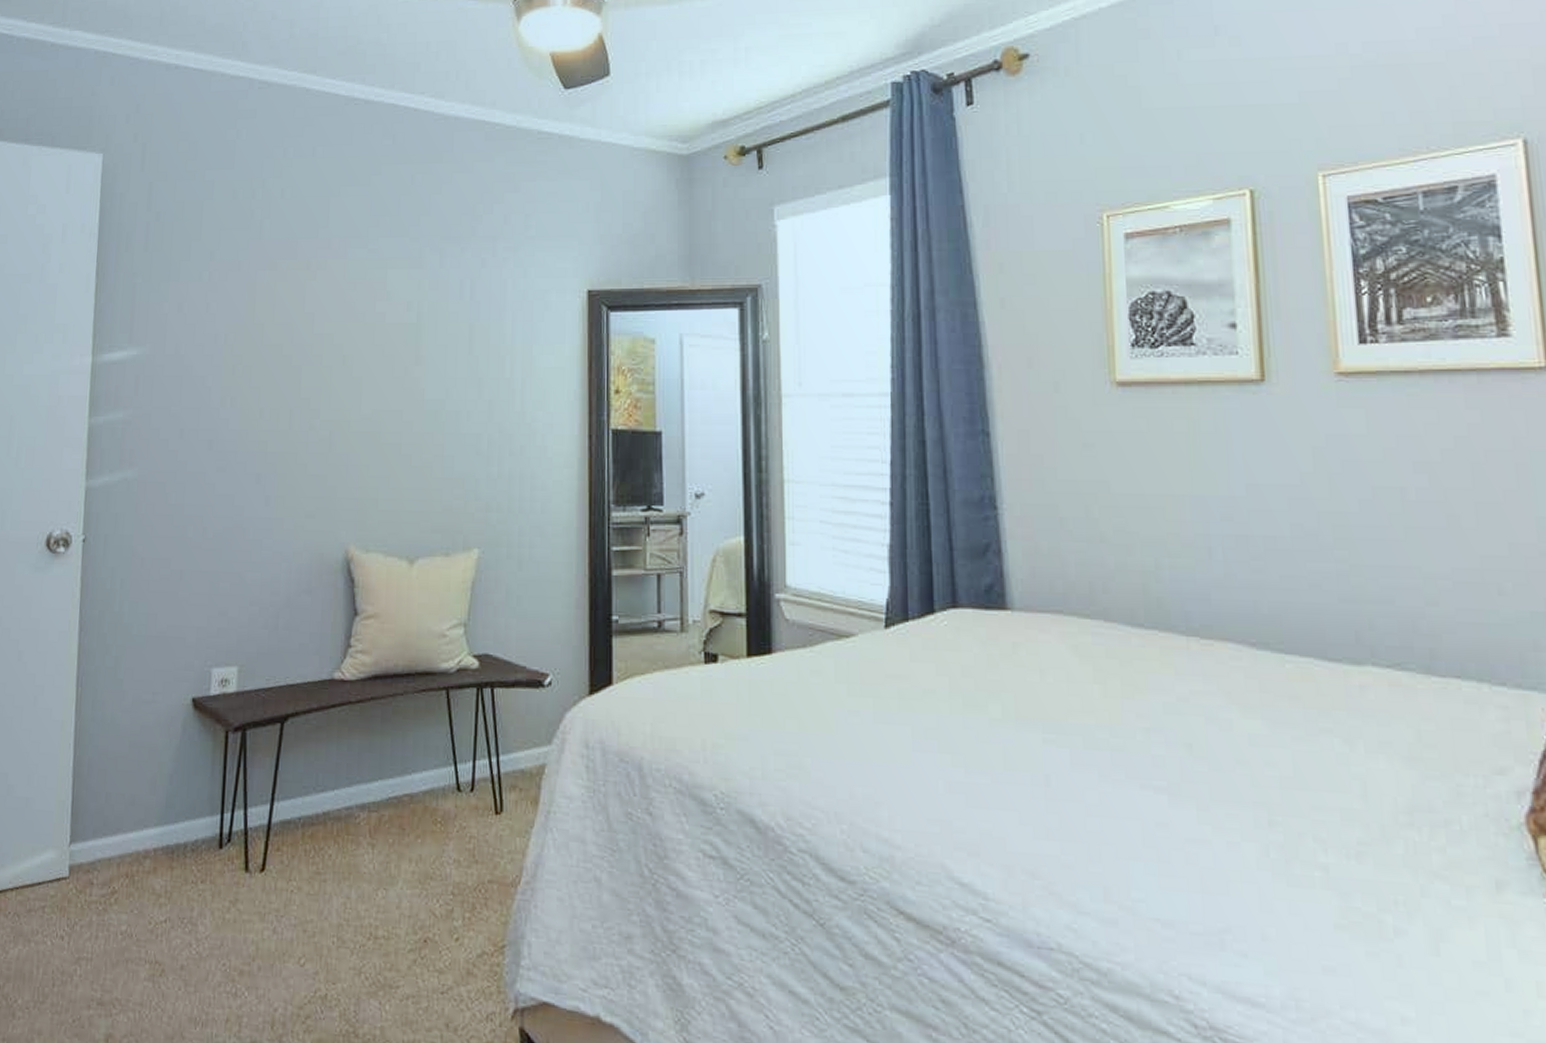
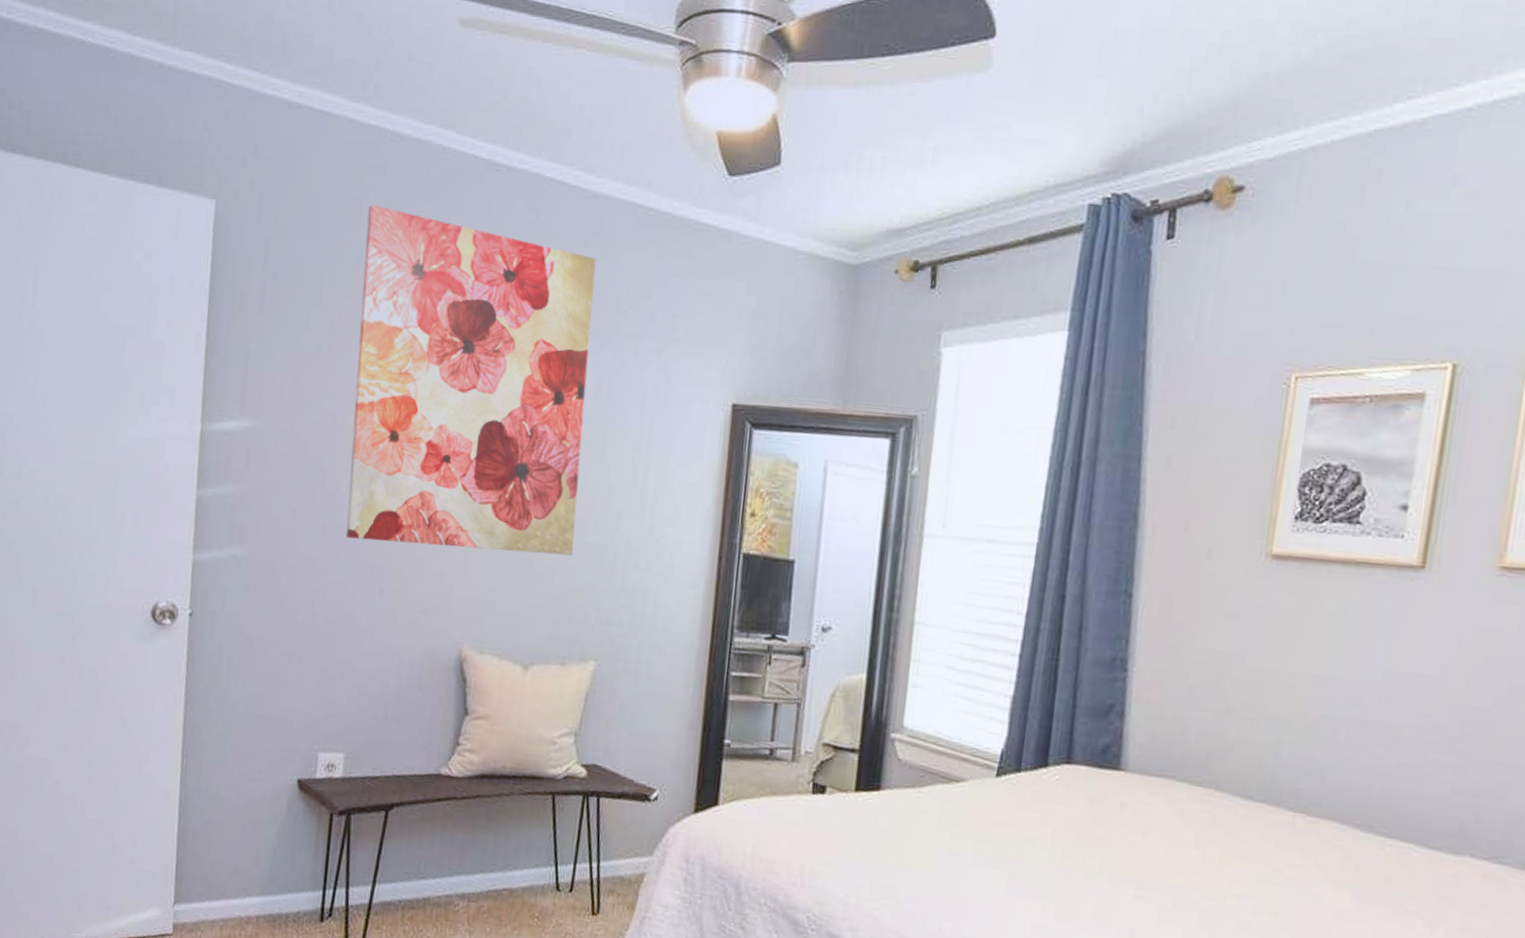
wall art: none [231,144,451,451] -> present [345,204,597,556]

